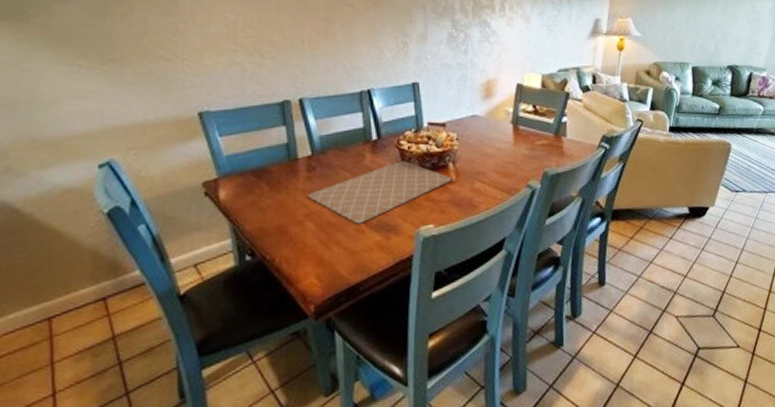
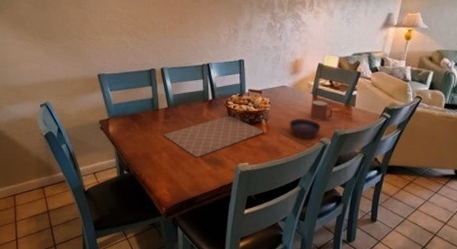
bowl: none [485,157,526,185] -> present [289,119,321,139]
mug: none [511,131,540,158] -> present [310,100,333,120]

